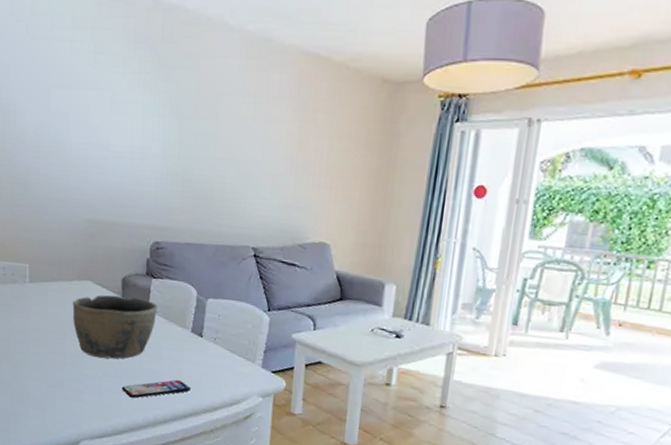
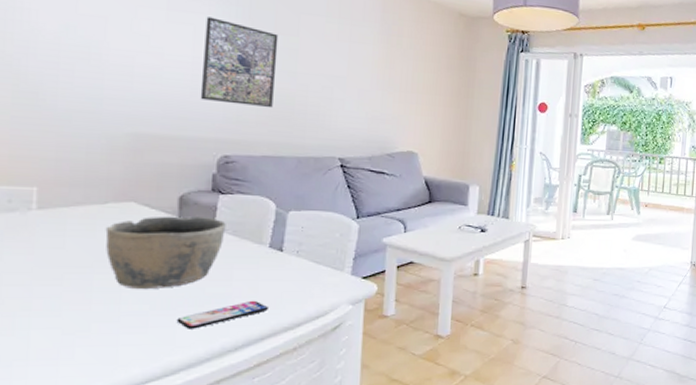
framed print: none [136,106,200,196] -> present [200,17,279,108]

